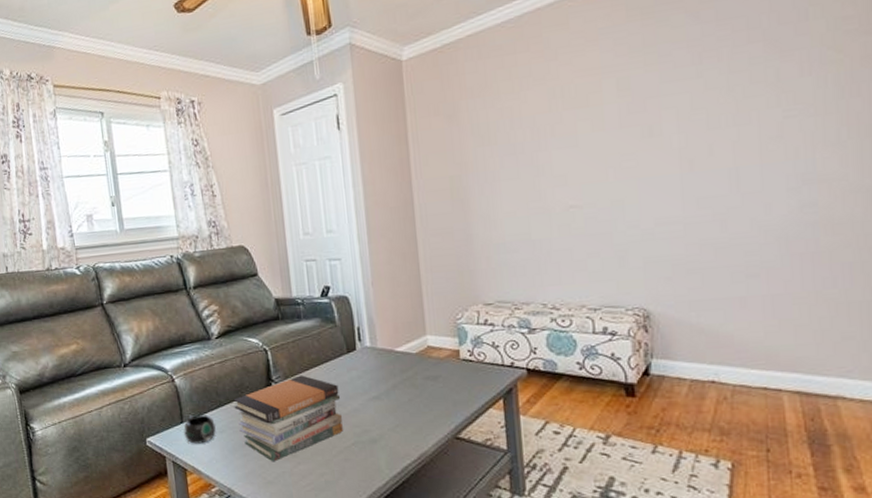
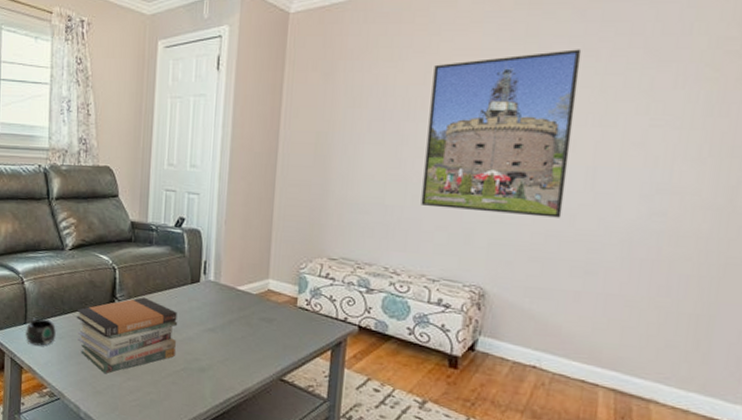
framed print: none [557,52,713,235] -> present [421,49,582,218]

